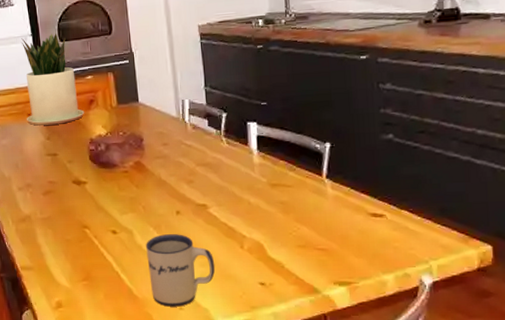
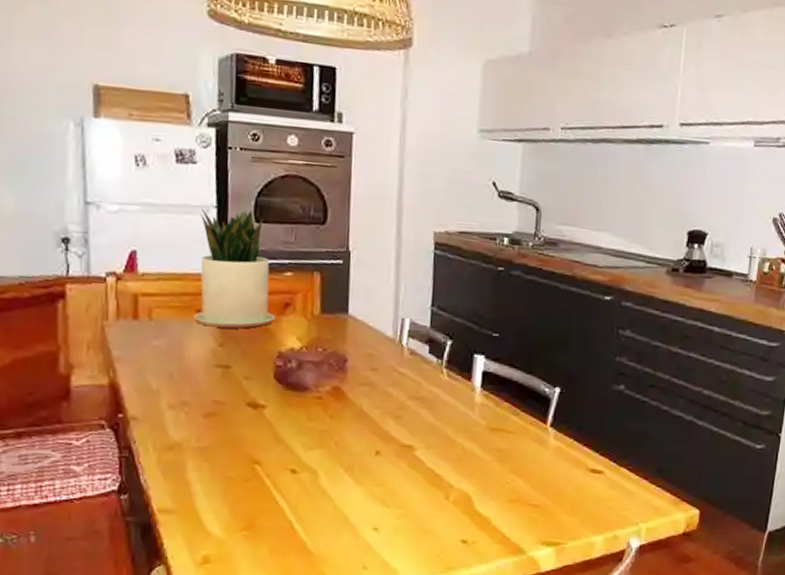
mug: present [146,234,216,307] -> none [331,478,413,566]

